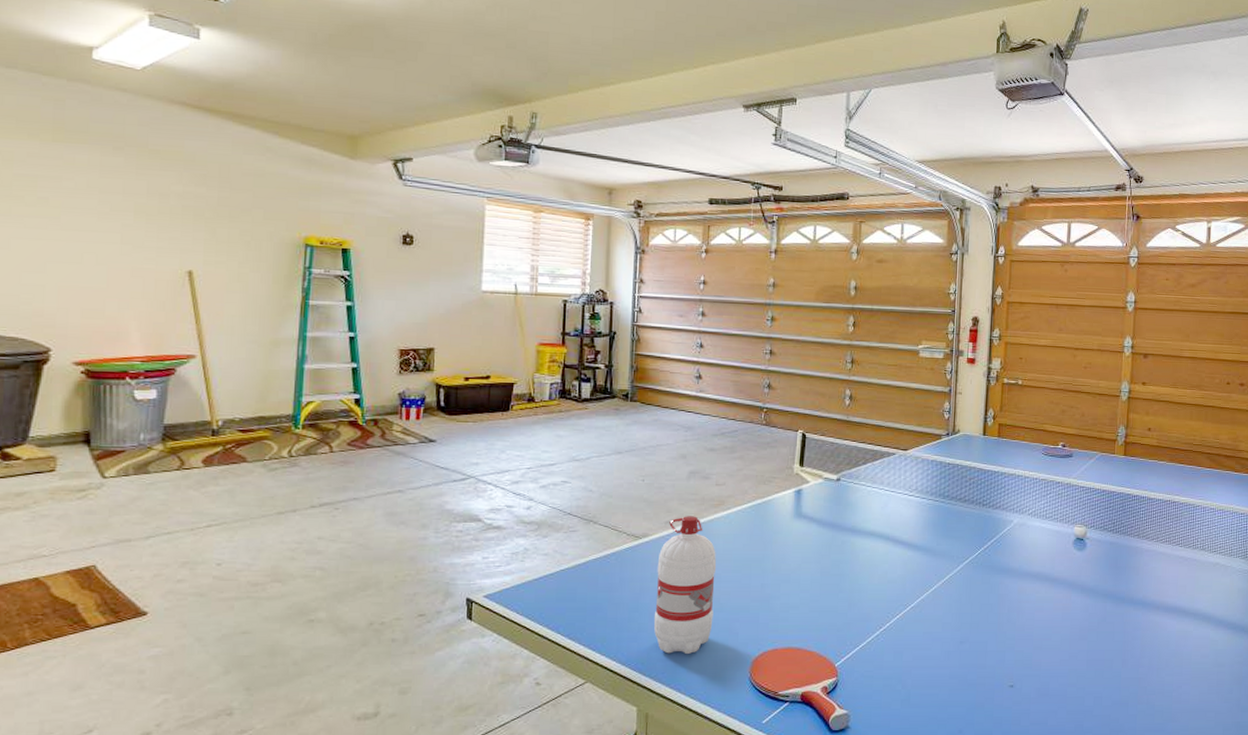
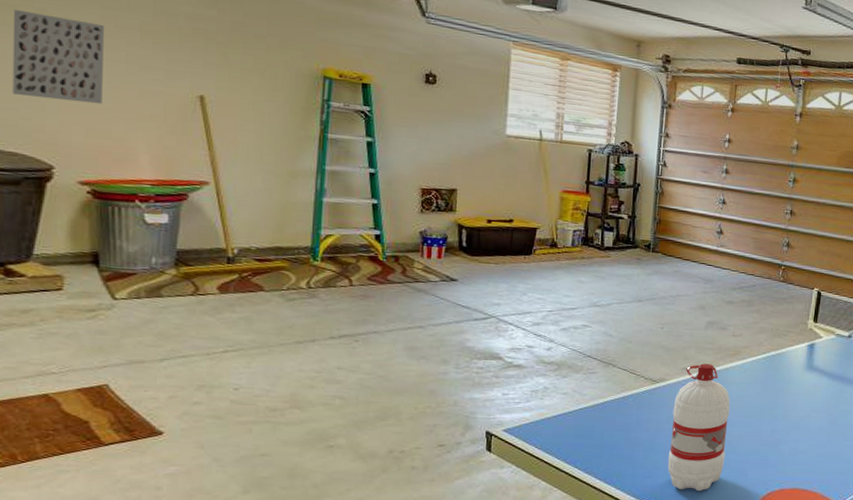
wall art: none [15,199,102,286] -> present [12,9,105,105]

